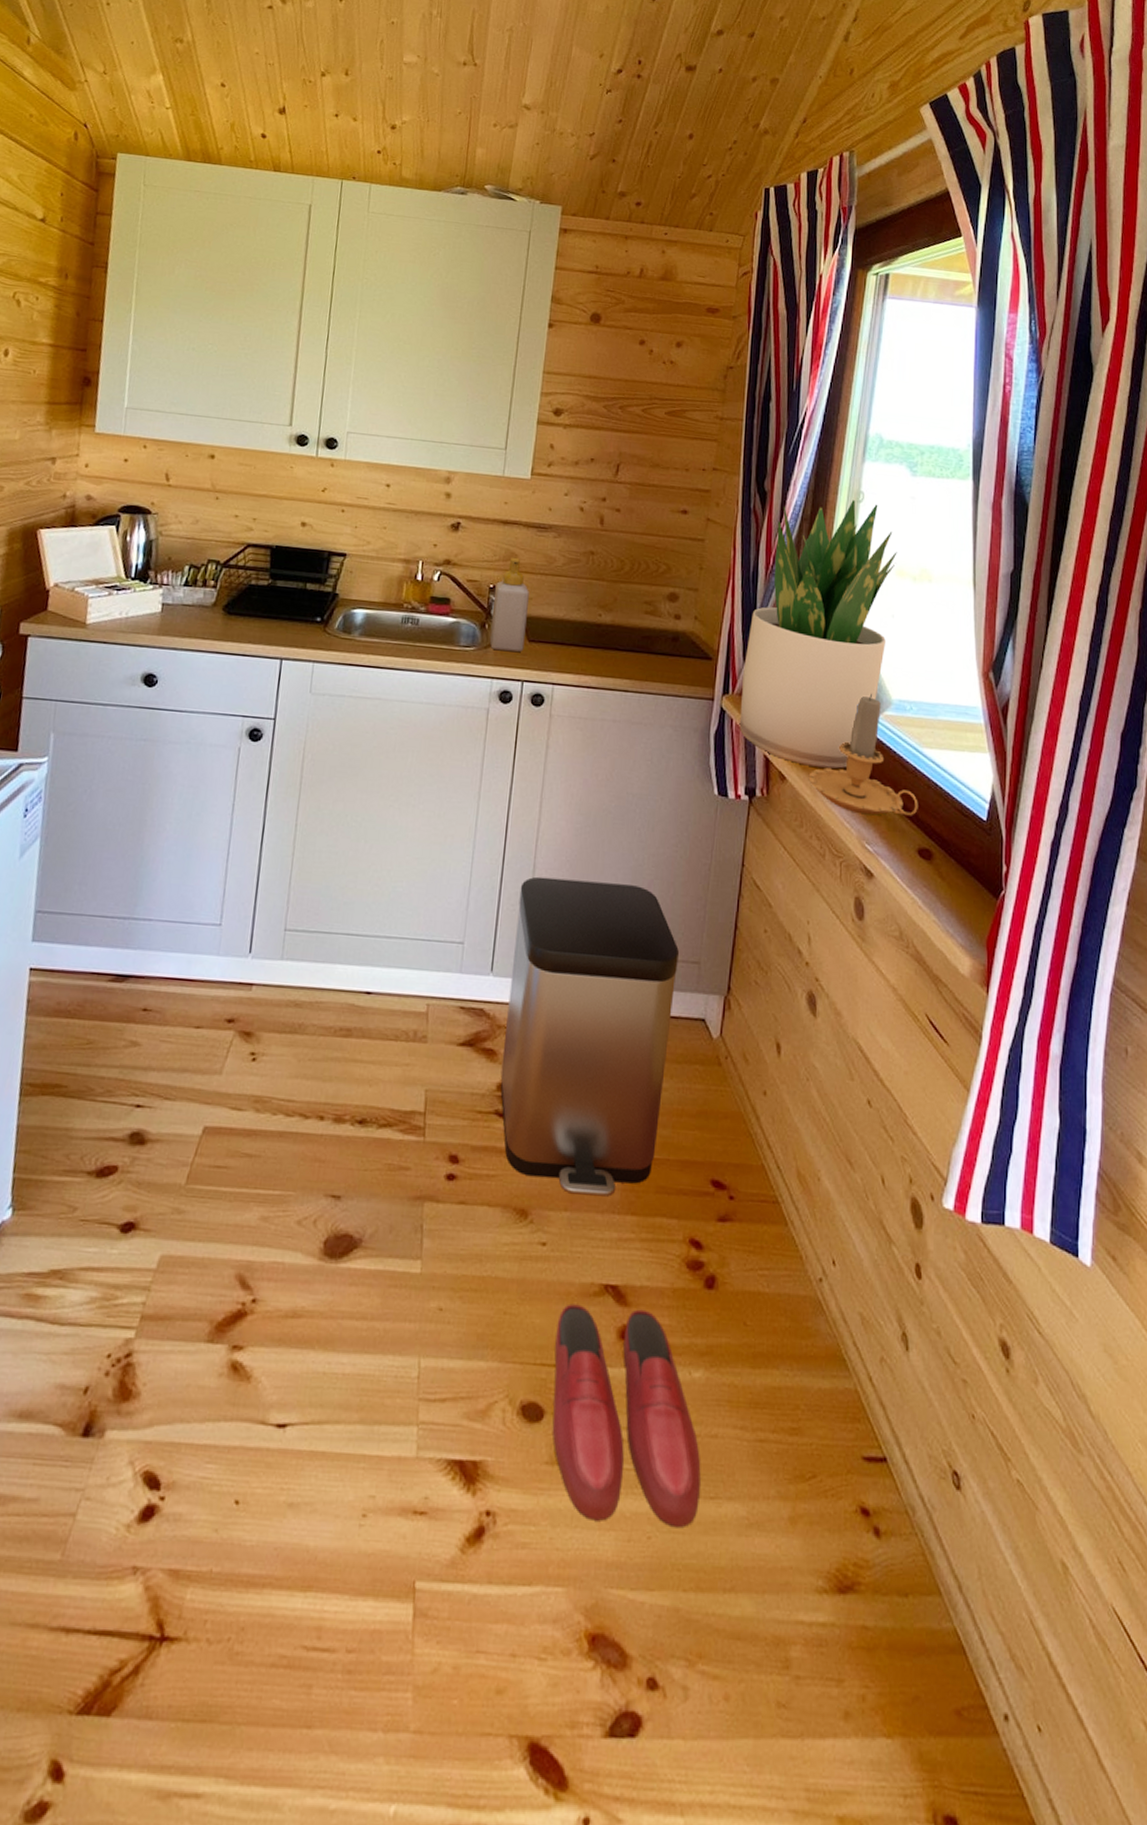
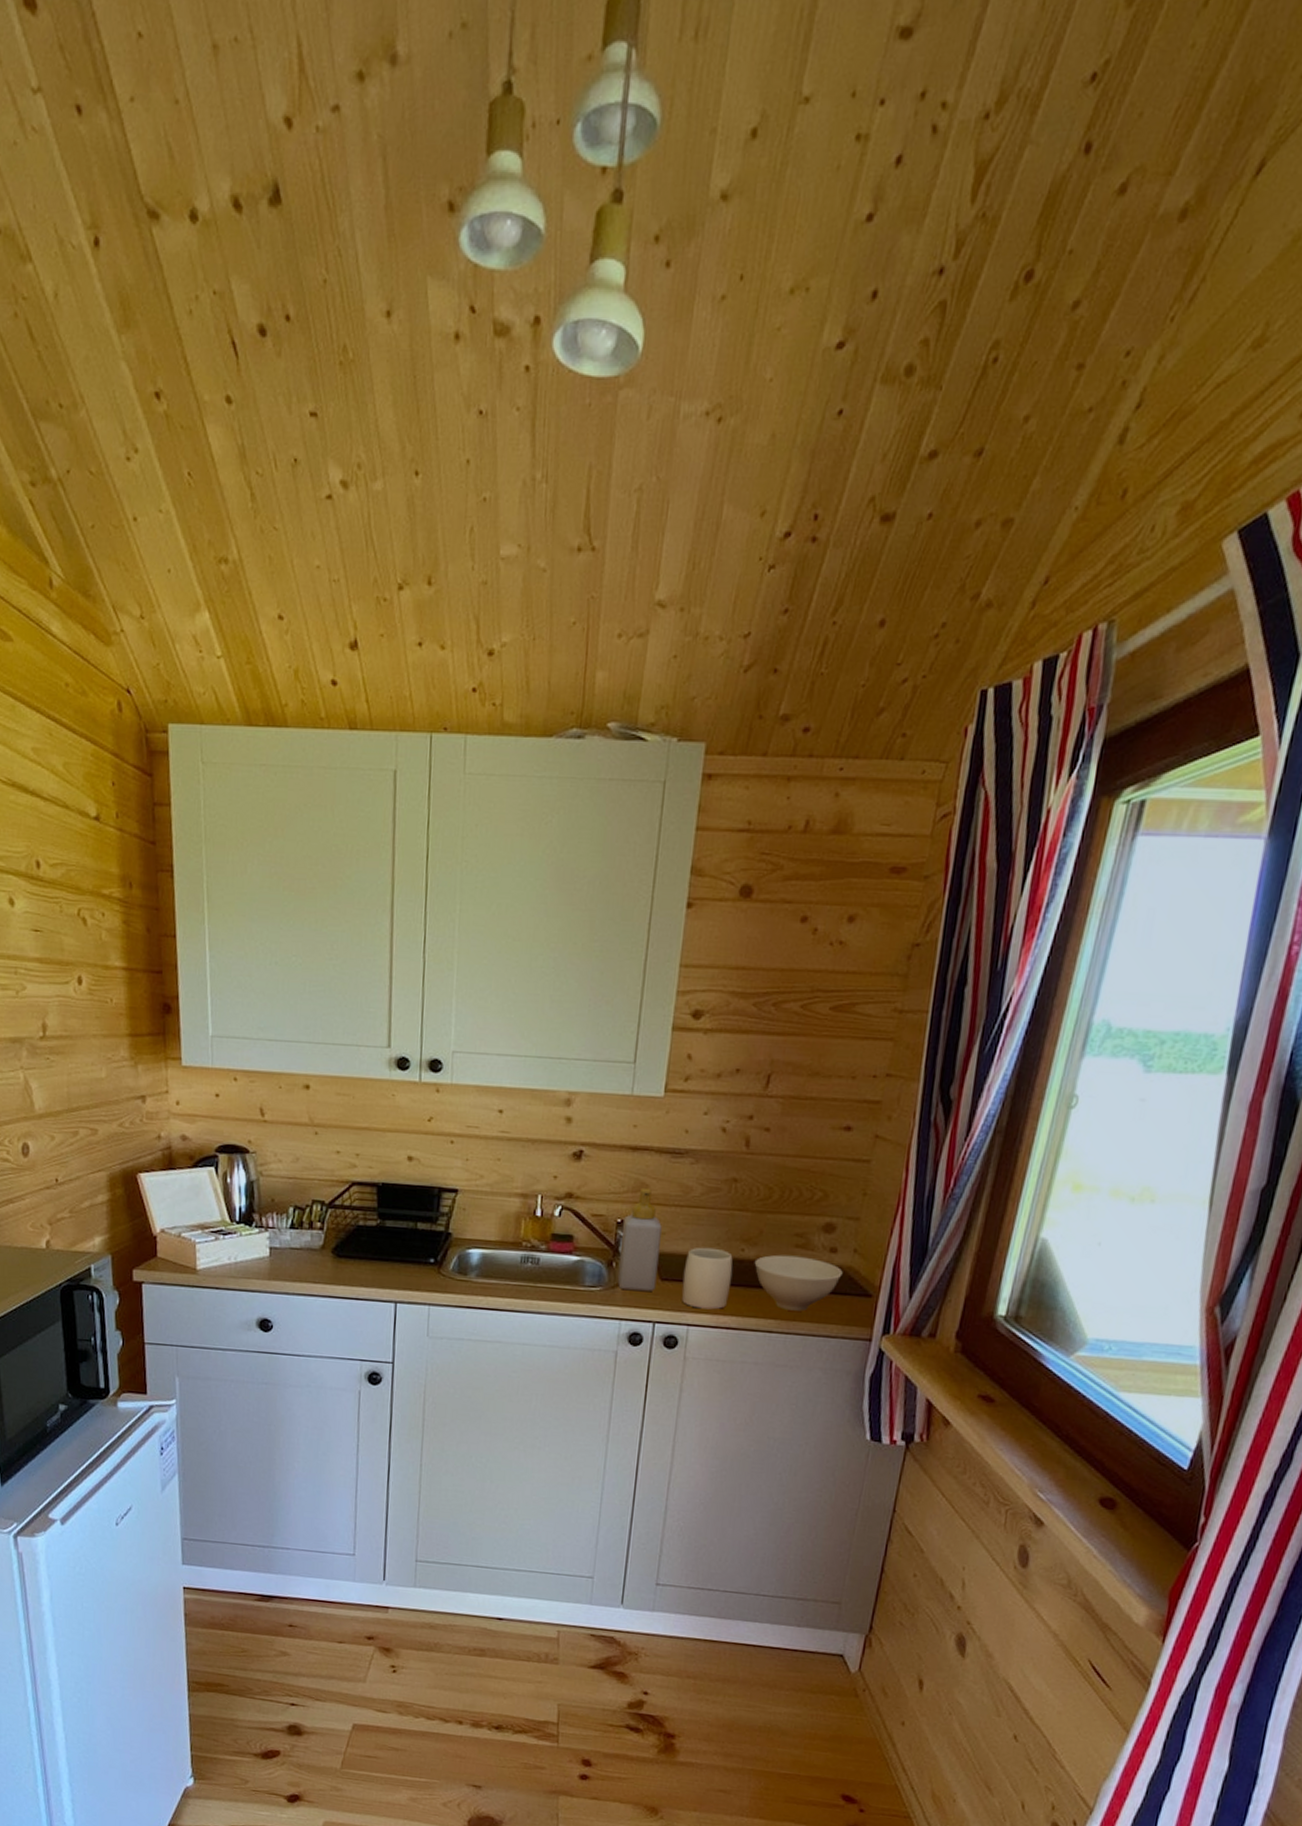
pedal bin: present [500,876,680,1197] -> none [631,1517,820,1802]
mug: none [547,612,592,670] -> present [681,1247,733,1310]
bowl: none [610,620,686,672] -> present [754,1254,843,1312]
planter: present [739,500,897,770] -> none [899,1106,1114,1415]
candle: present [808,693,918,816] -> none [976,1332,1107,1464]

